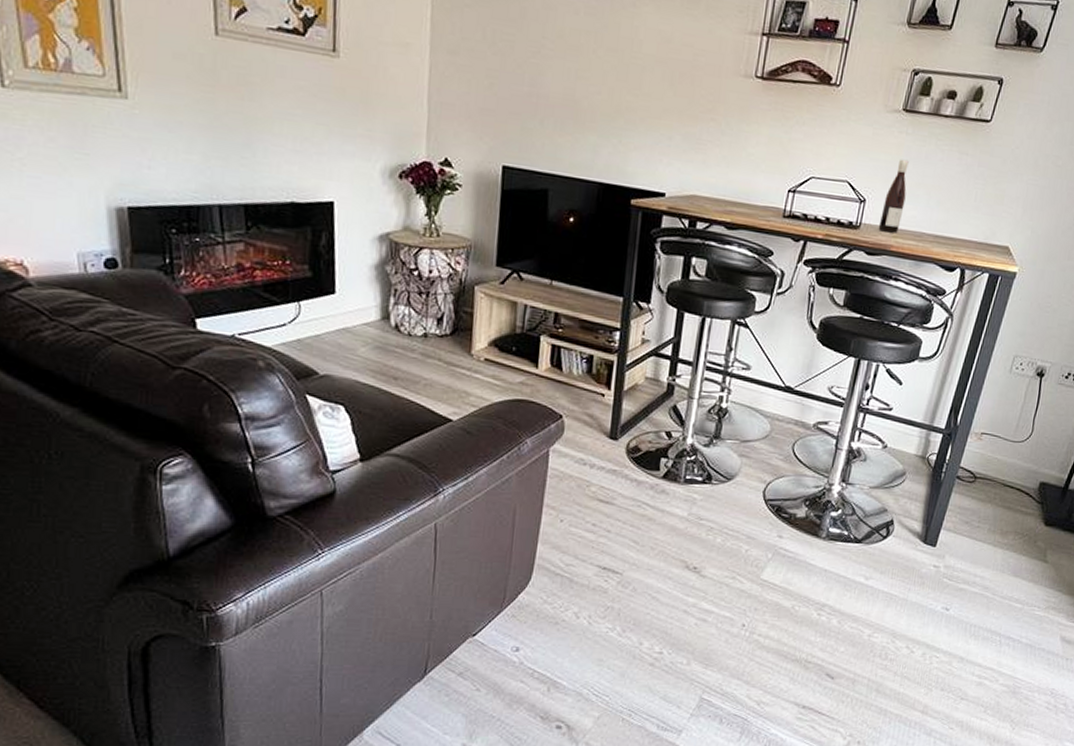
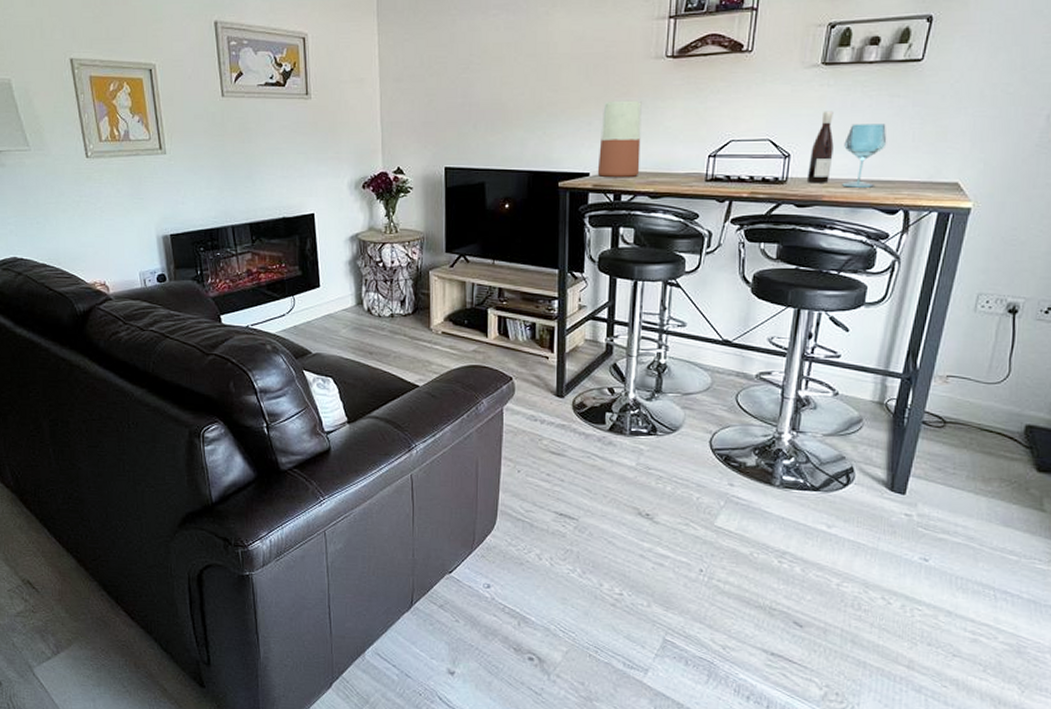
vase: none [673,116,727,204] -> present [597,100,642,178]
wine glass: none [910,176,954,243] -> present [842,123,887,188]

